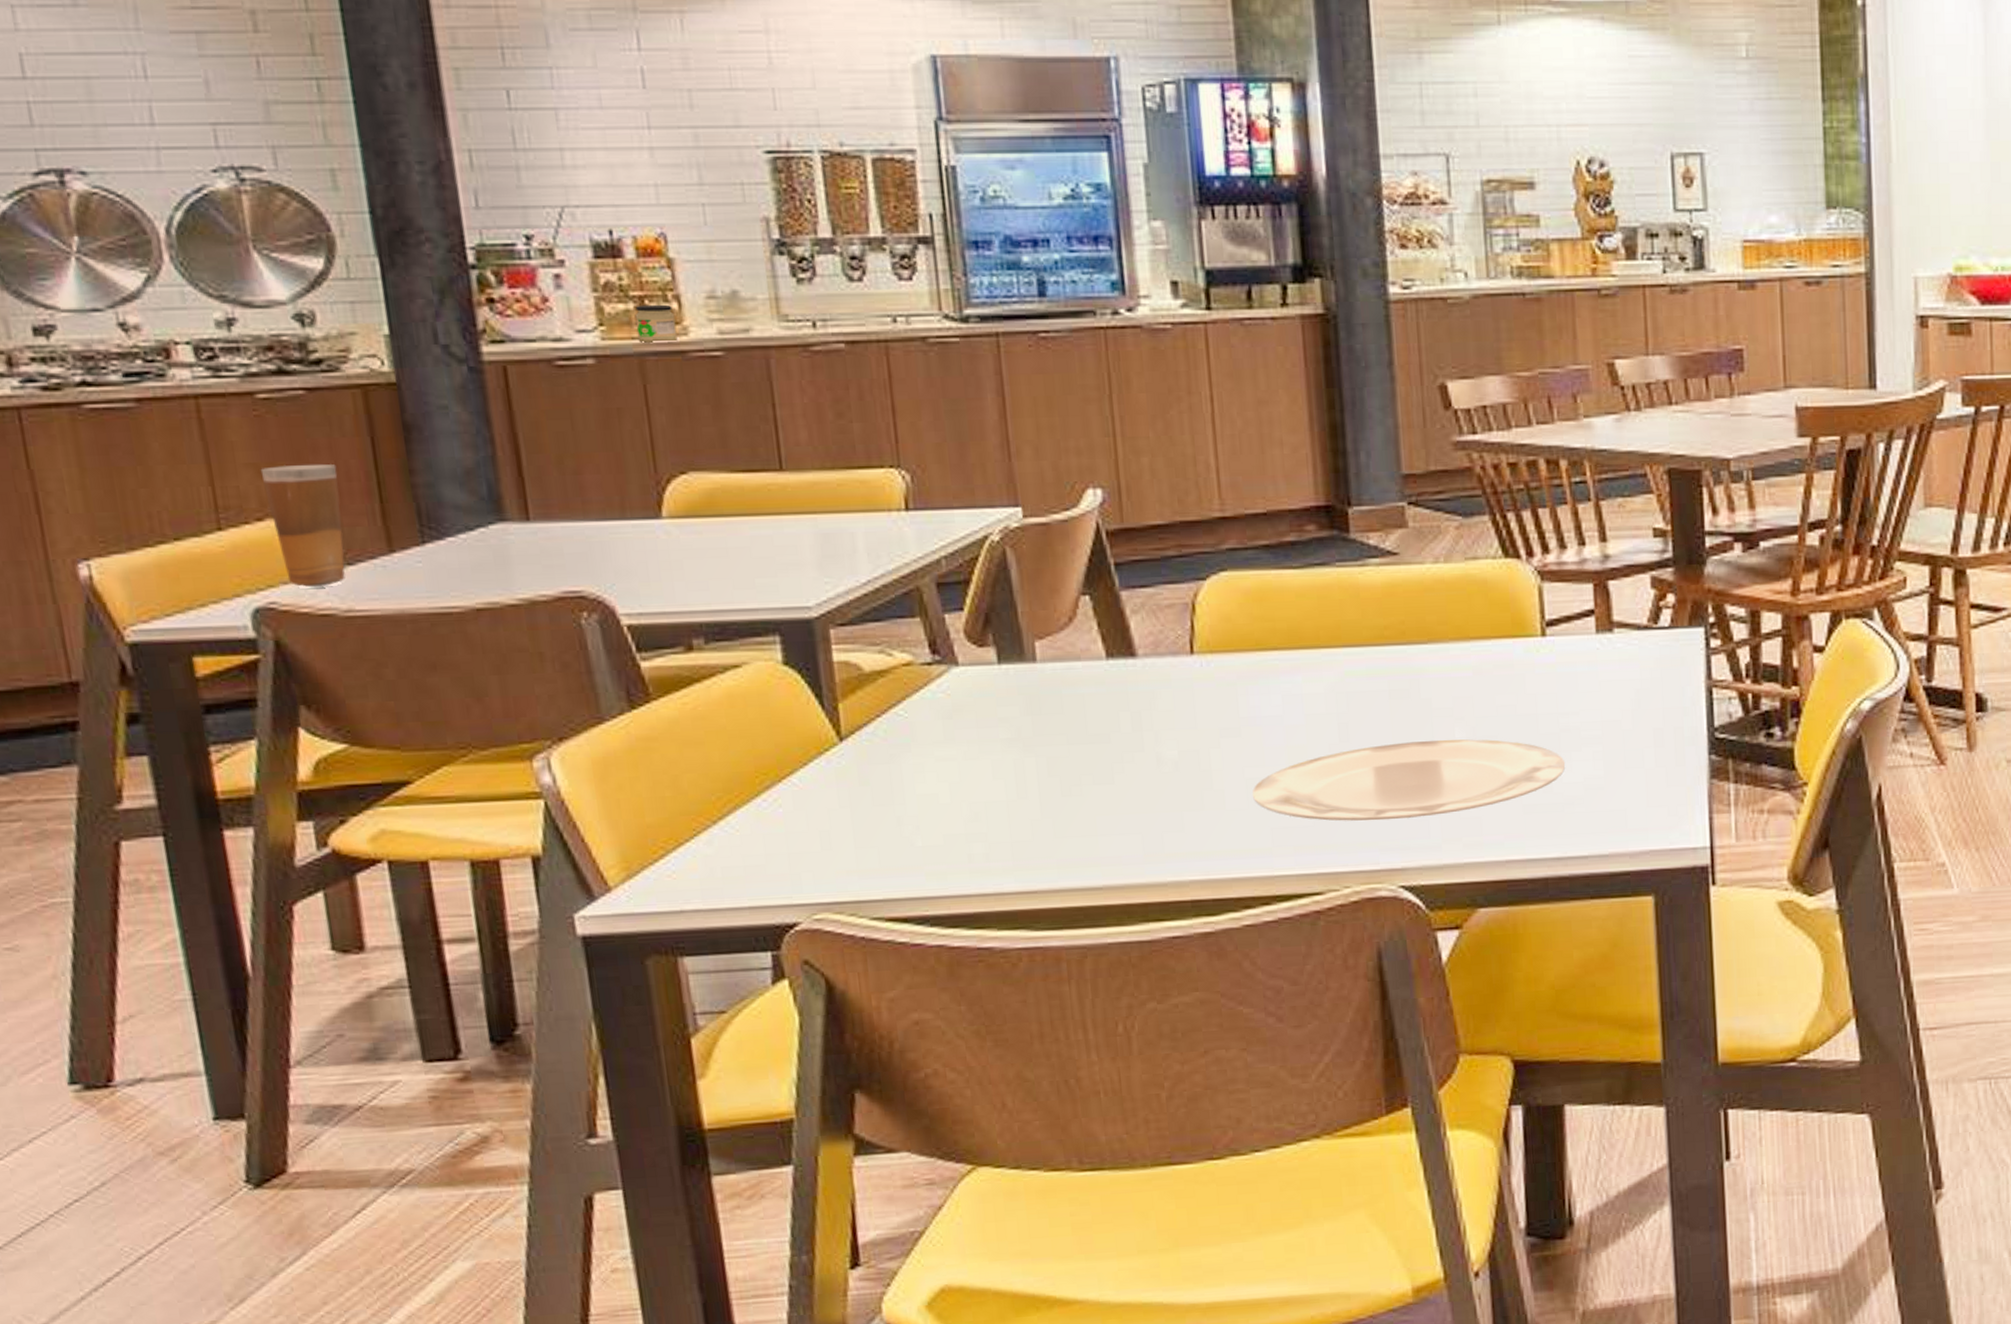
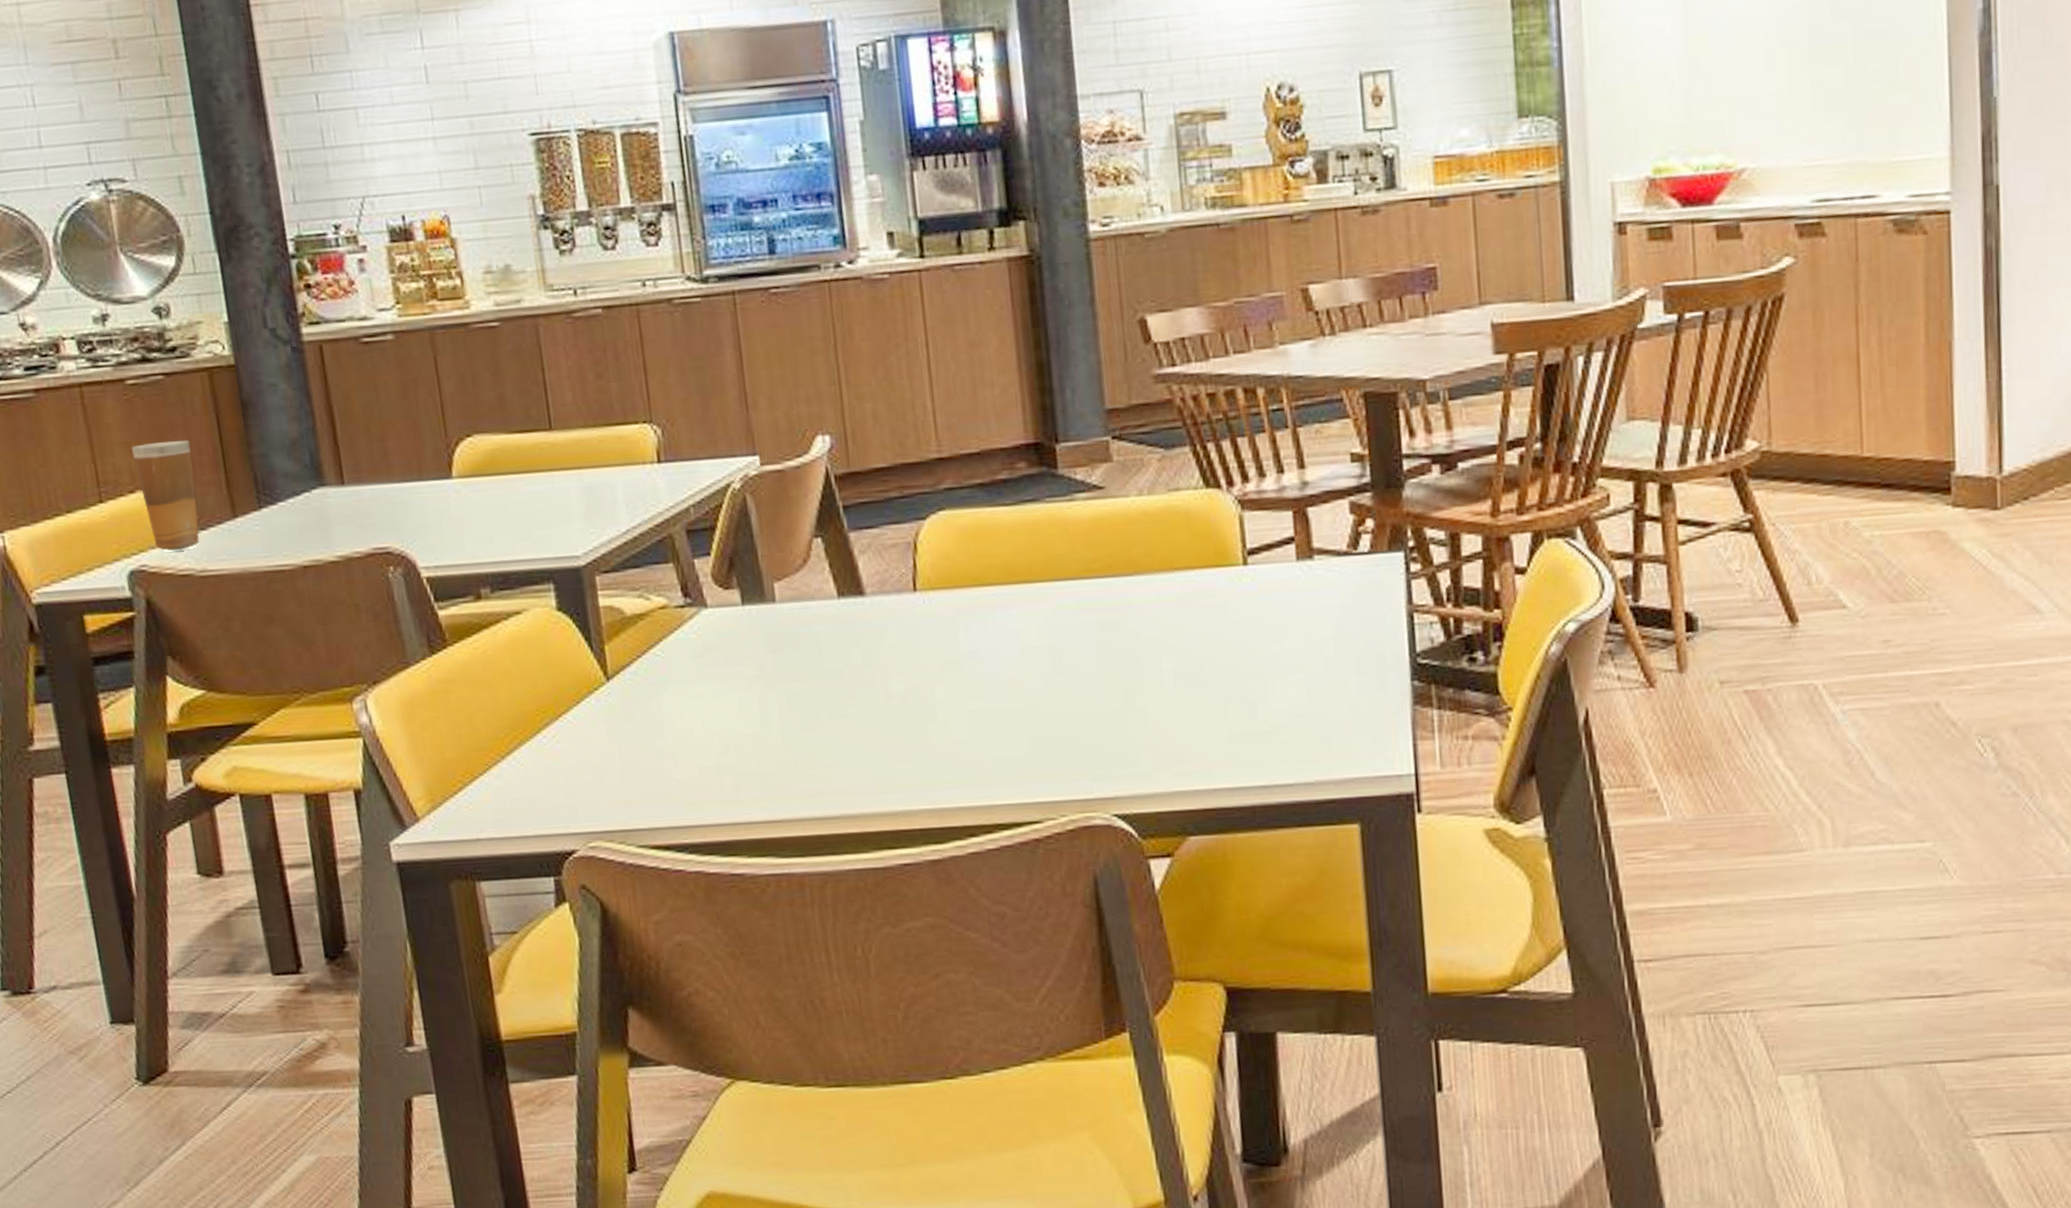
jar: present [635,304,678,344] -> none [425,281,462,319]
plate: present [1252,739,1566,821] -> none [973,669,1270,751]

